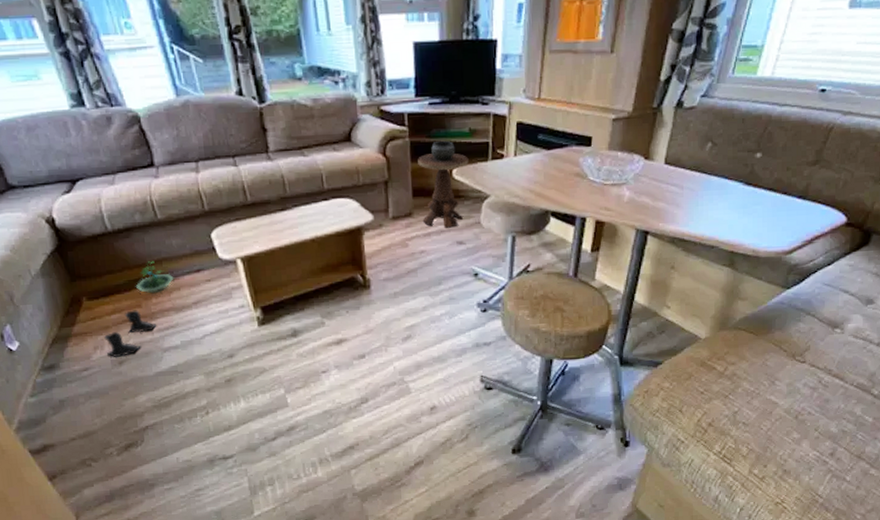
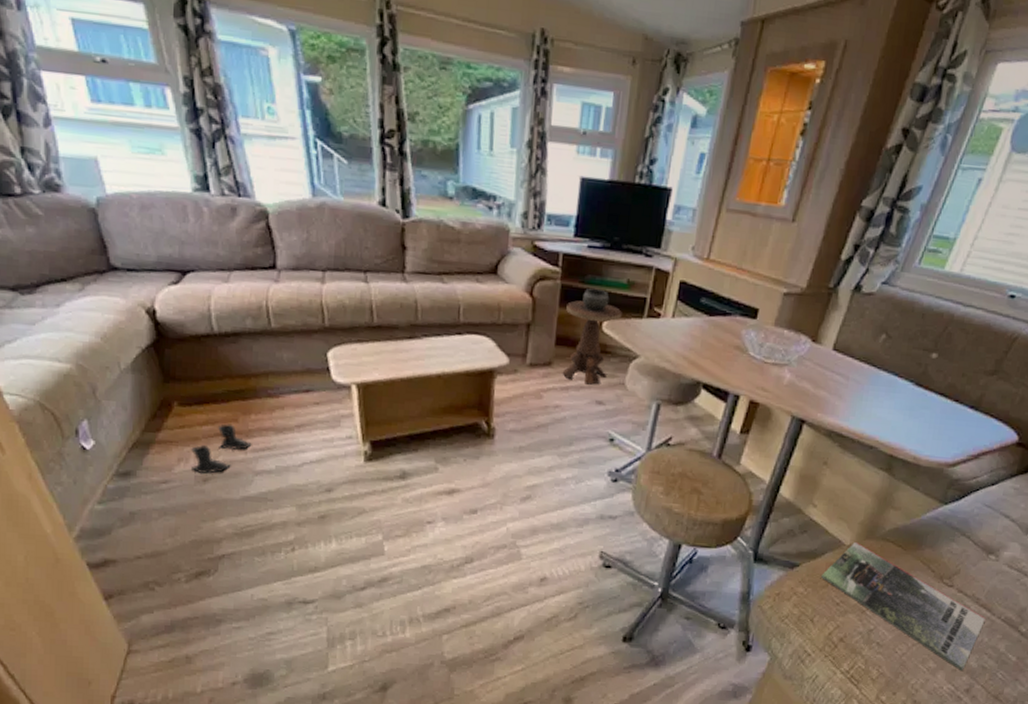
terrarium: present [135,261,174,294] -> none [234,372,279,410]
magazine: none [684,334,839,437] -> present [821,541,986,670]

